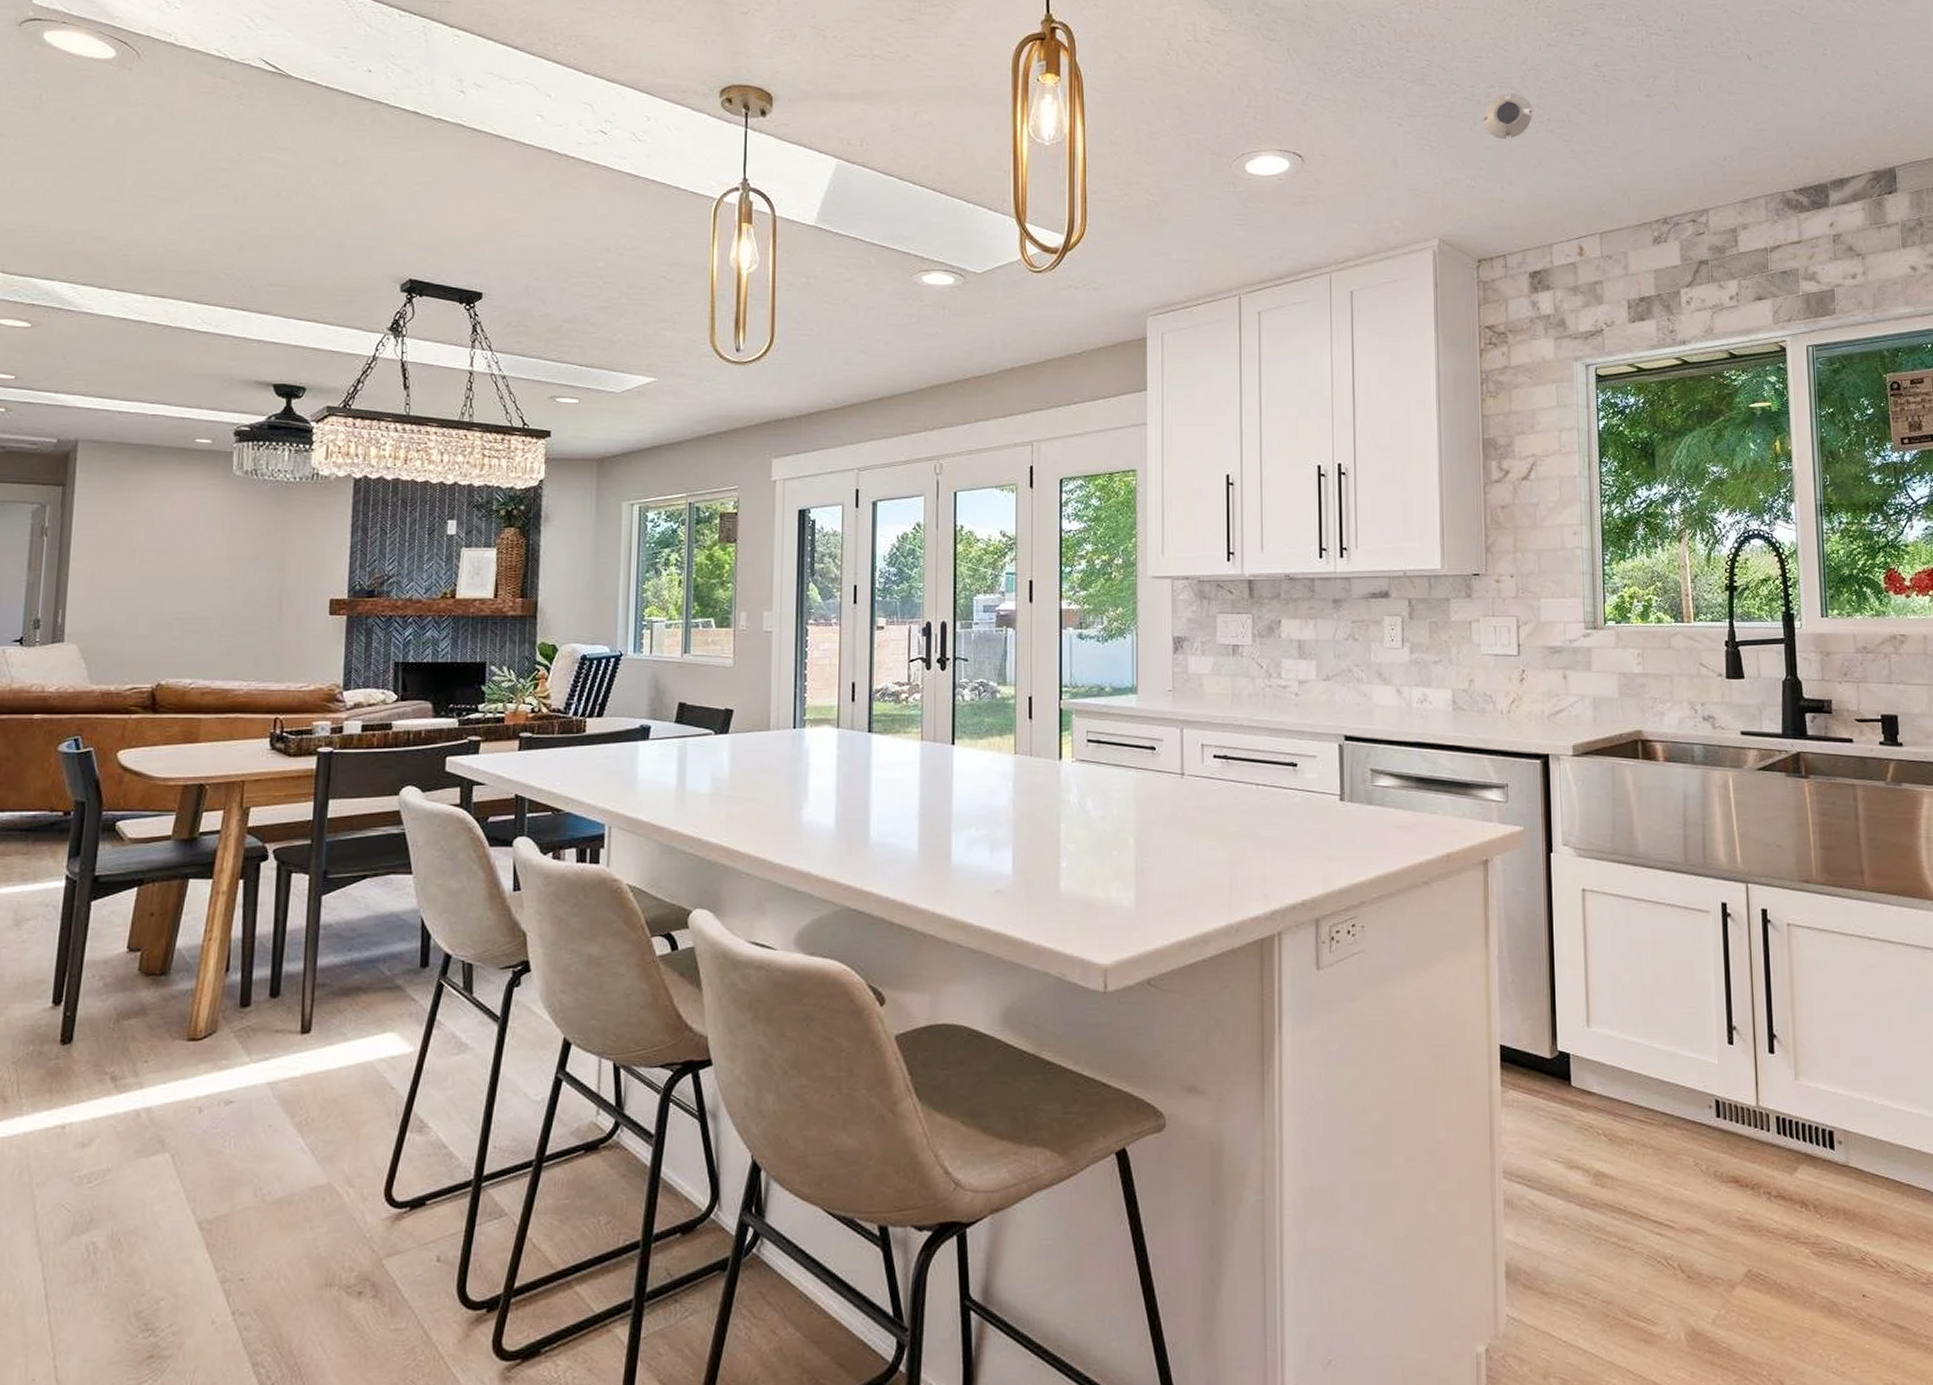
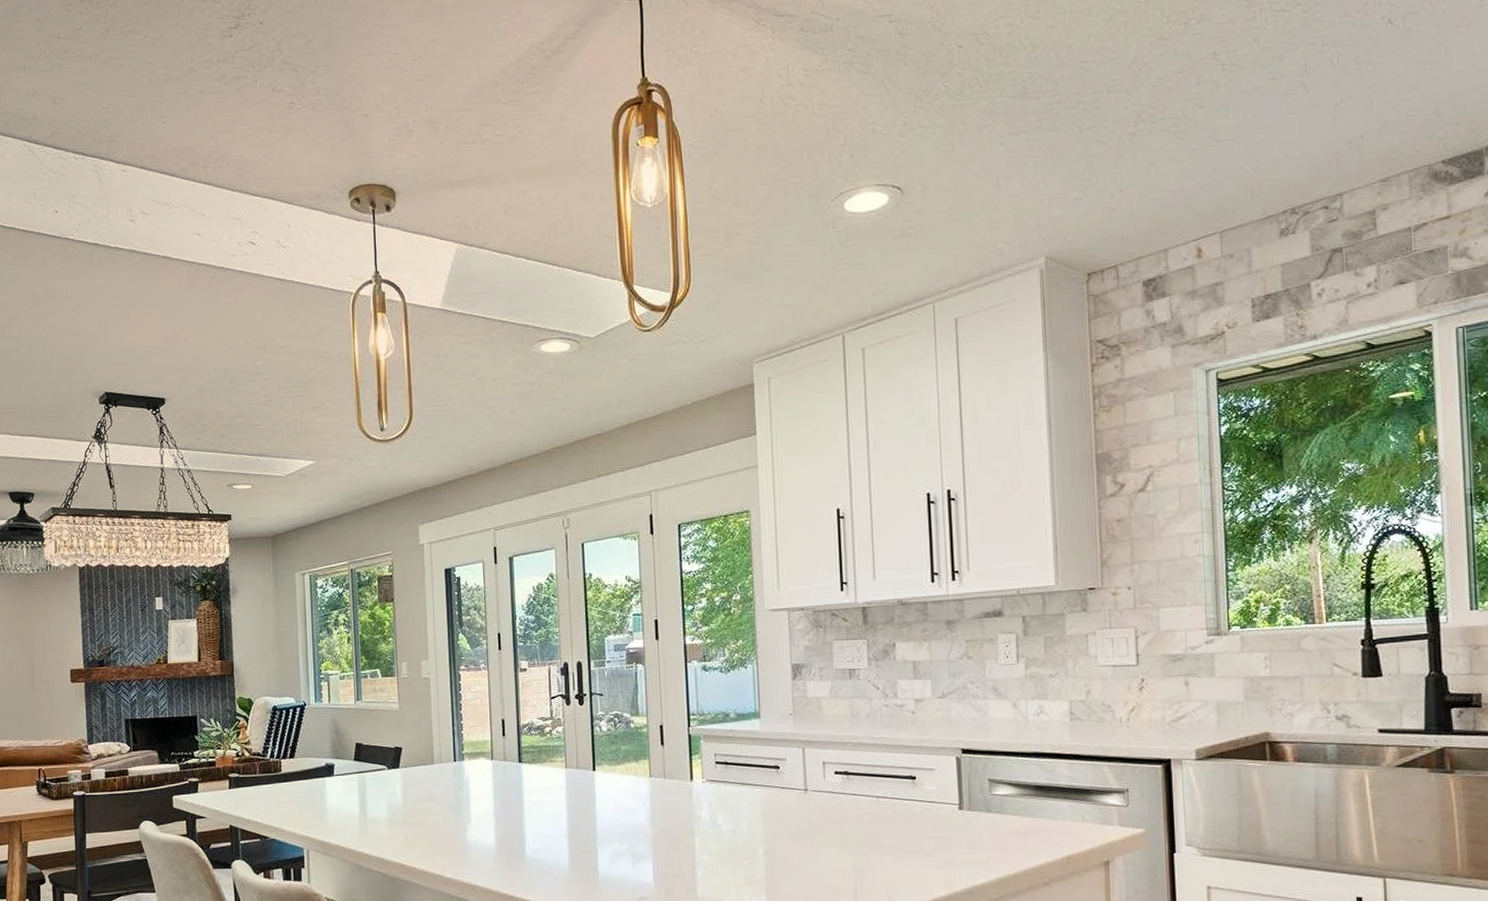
smoke detector: present [1484,93,1533,140] -> none [1091,95,1145,146]

